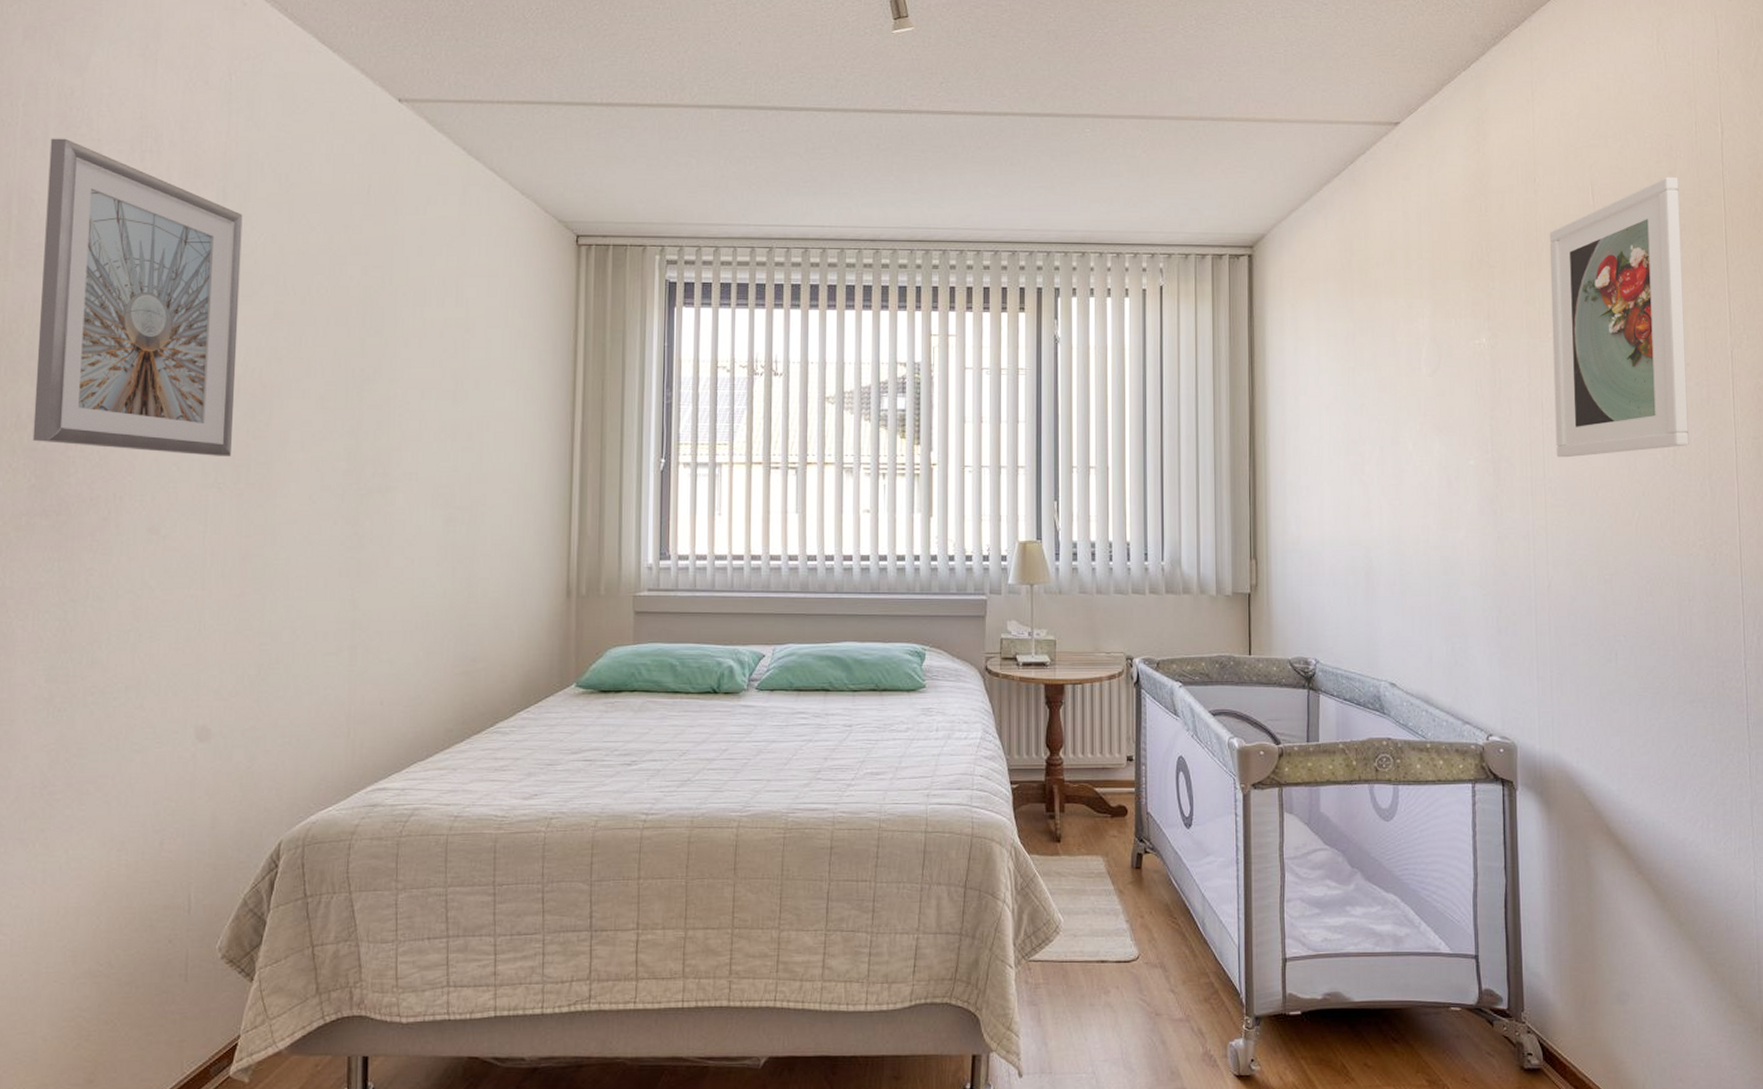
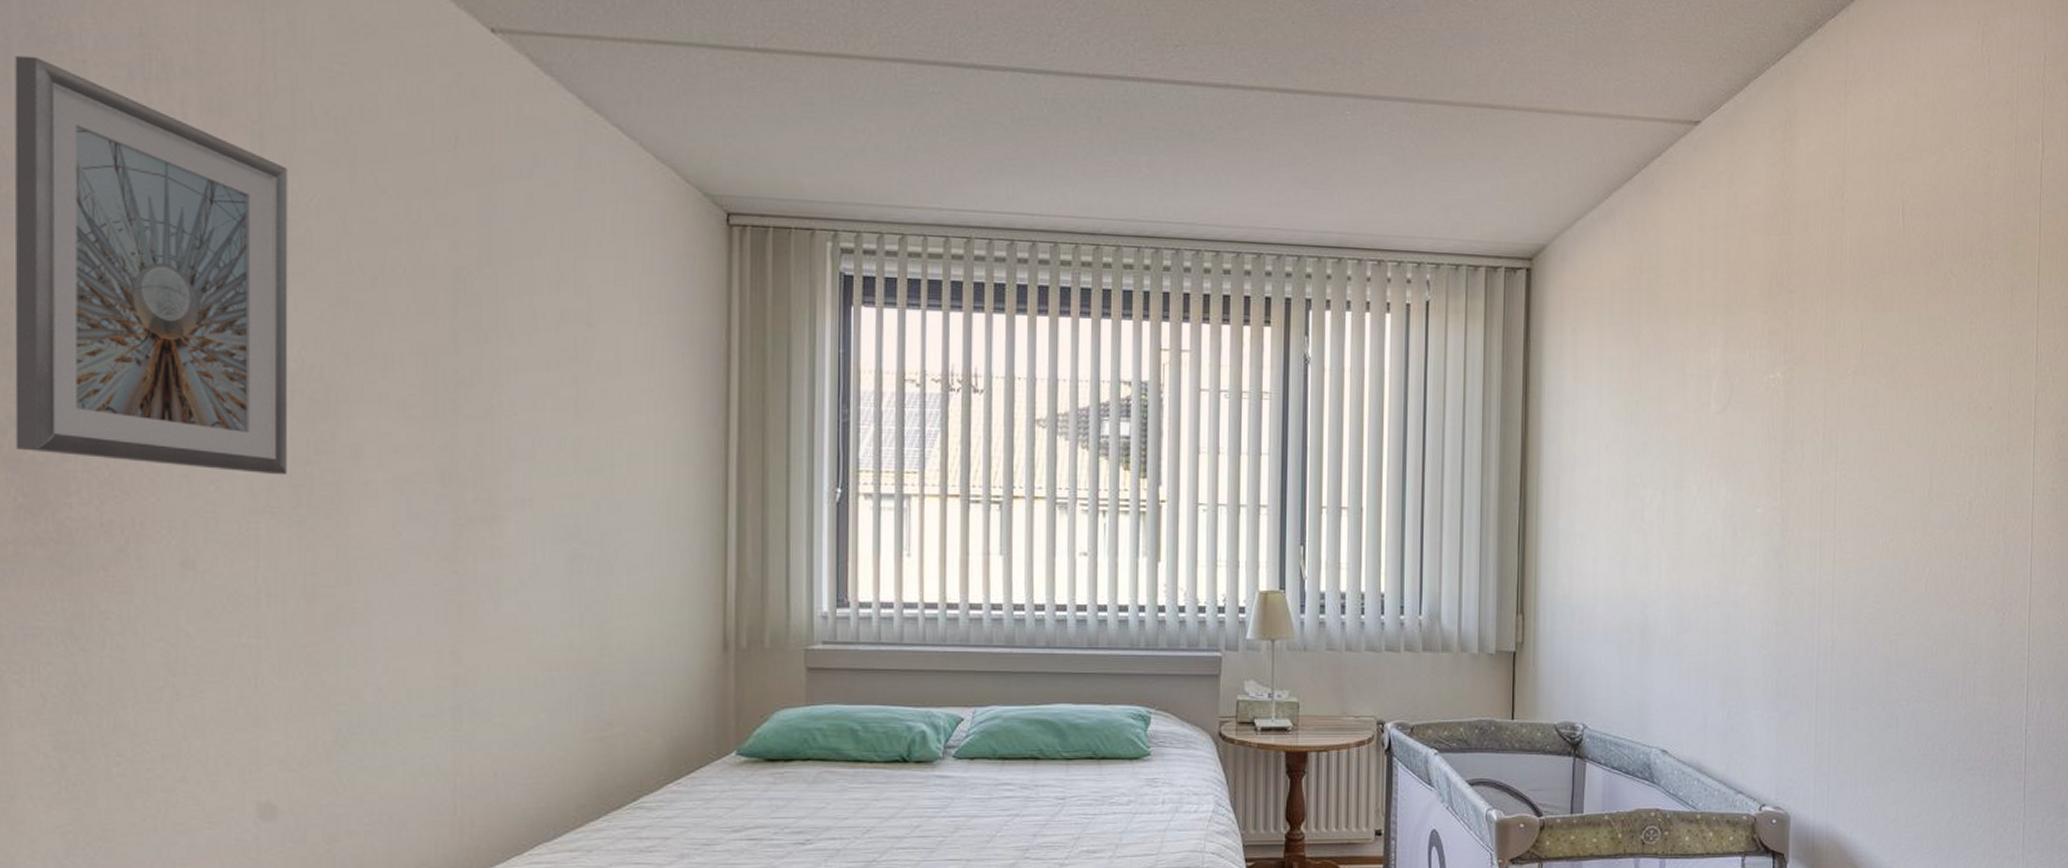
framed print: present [1549,178,1689,458] -> none [1848,199,1994,507]

